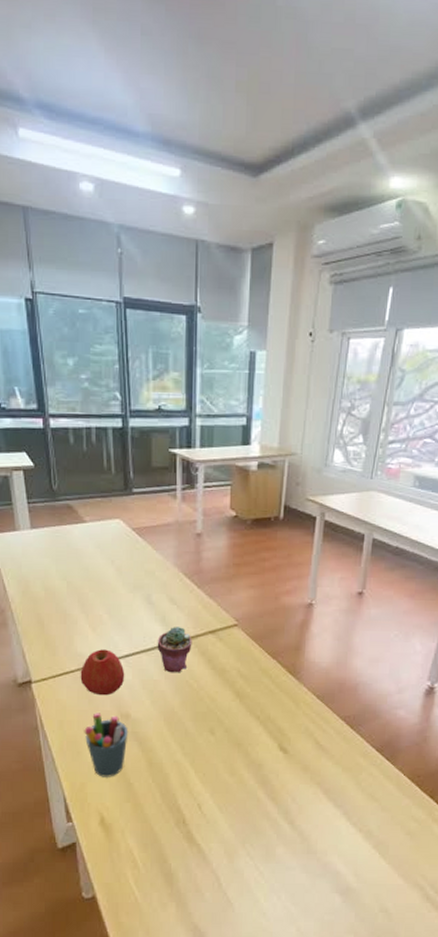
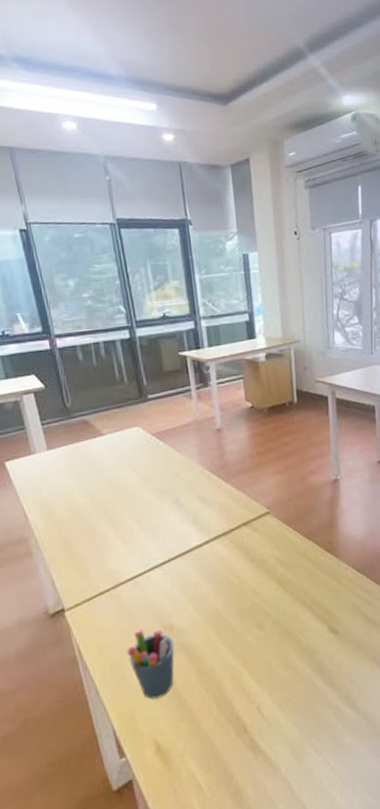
apple: present [80,649,125,696] -> none [115,560,164,611]
potted succulent: present [157,627,192,673] -> none [191,524,228,574]

